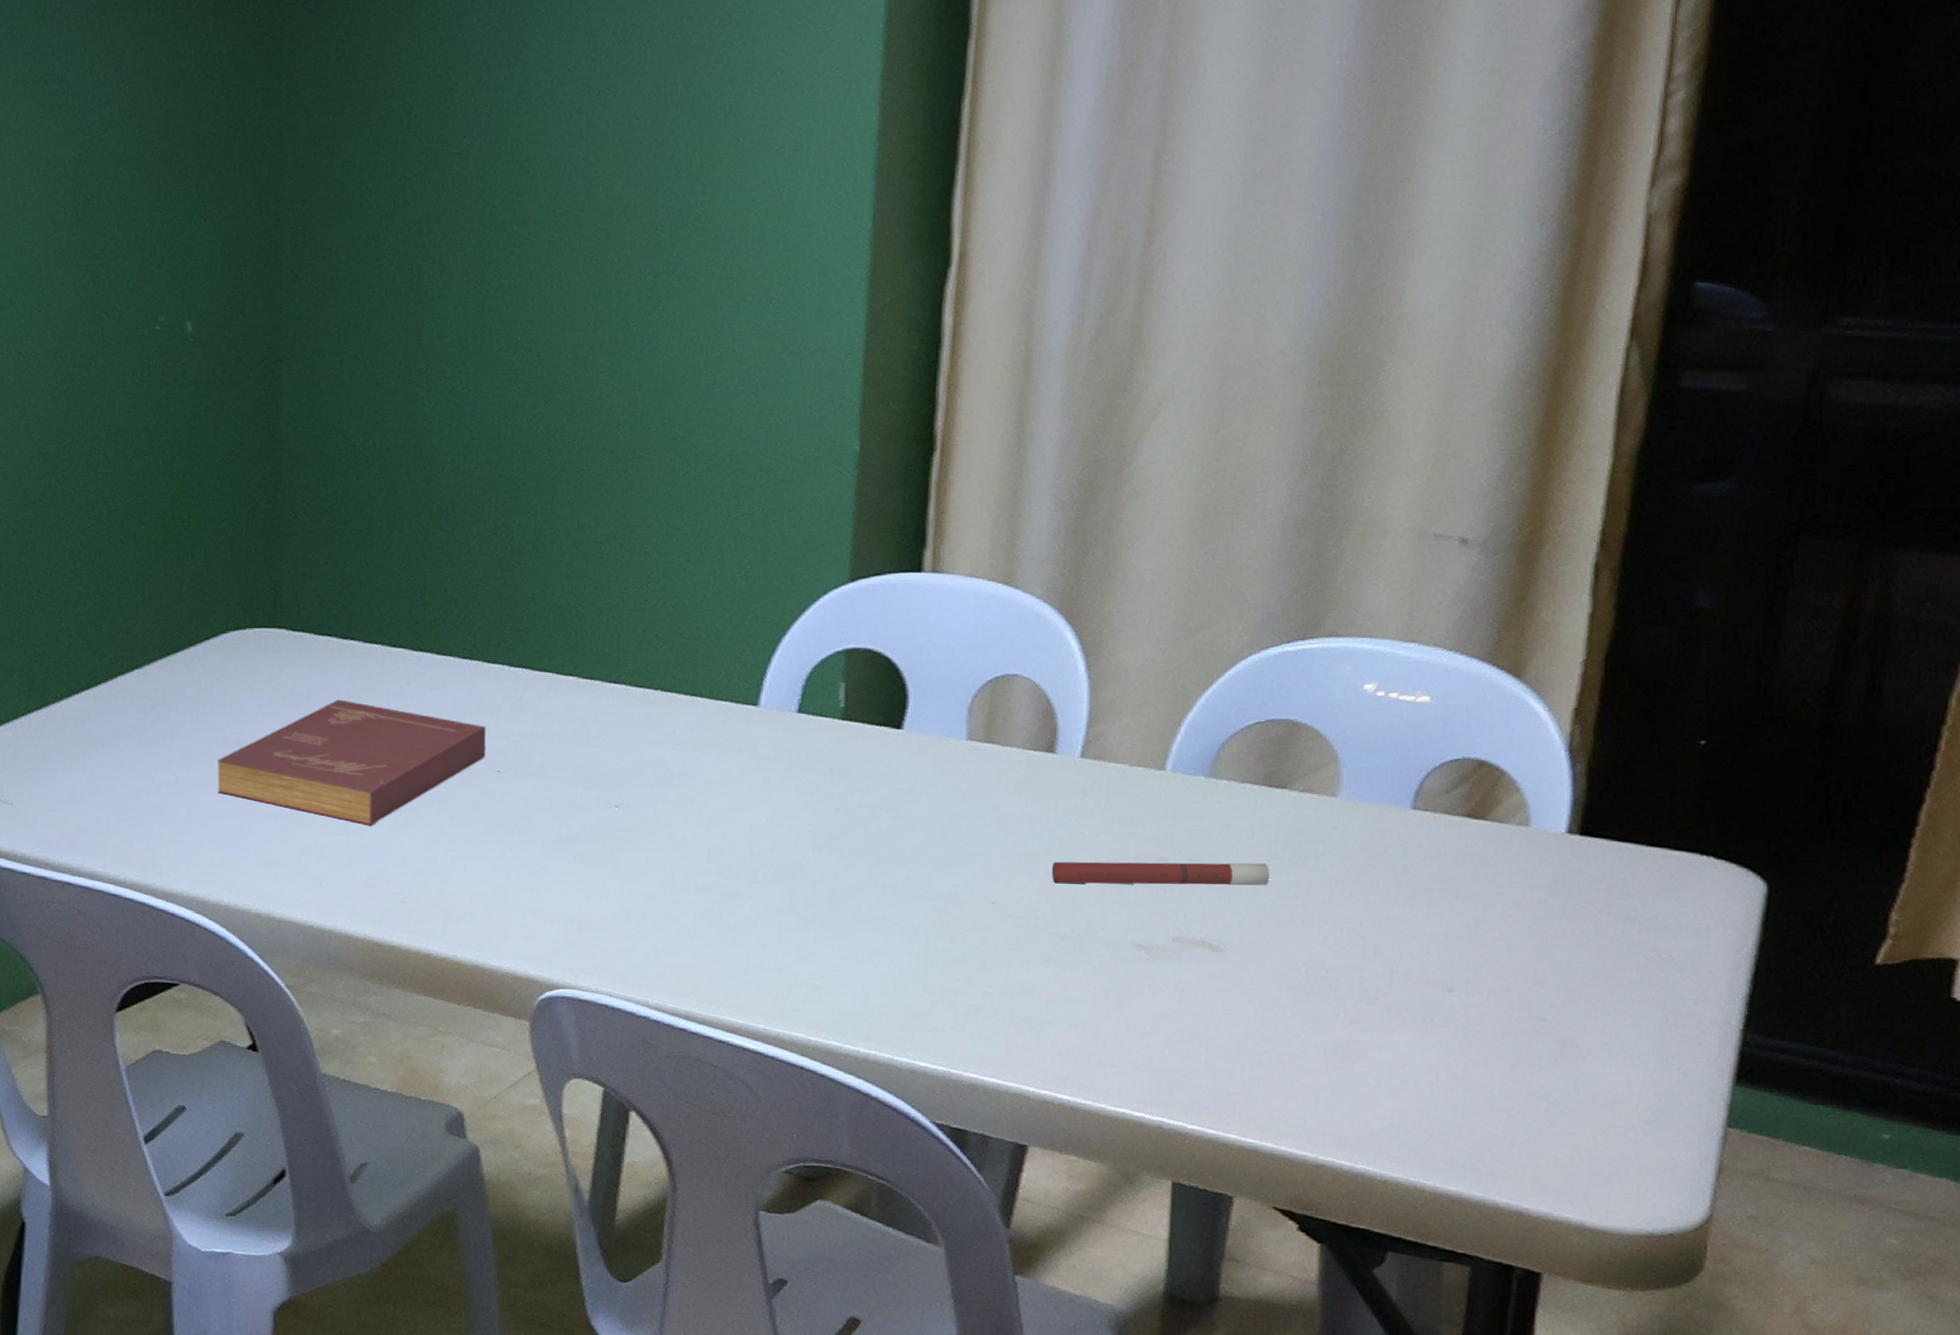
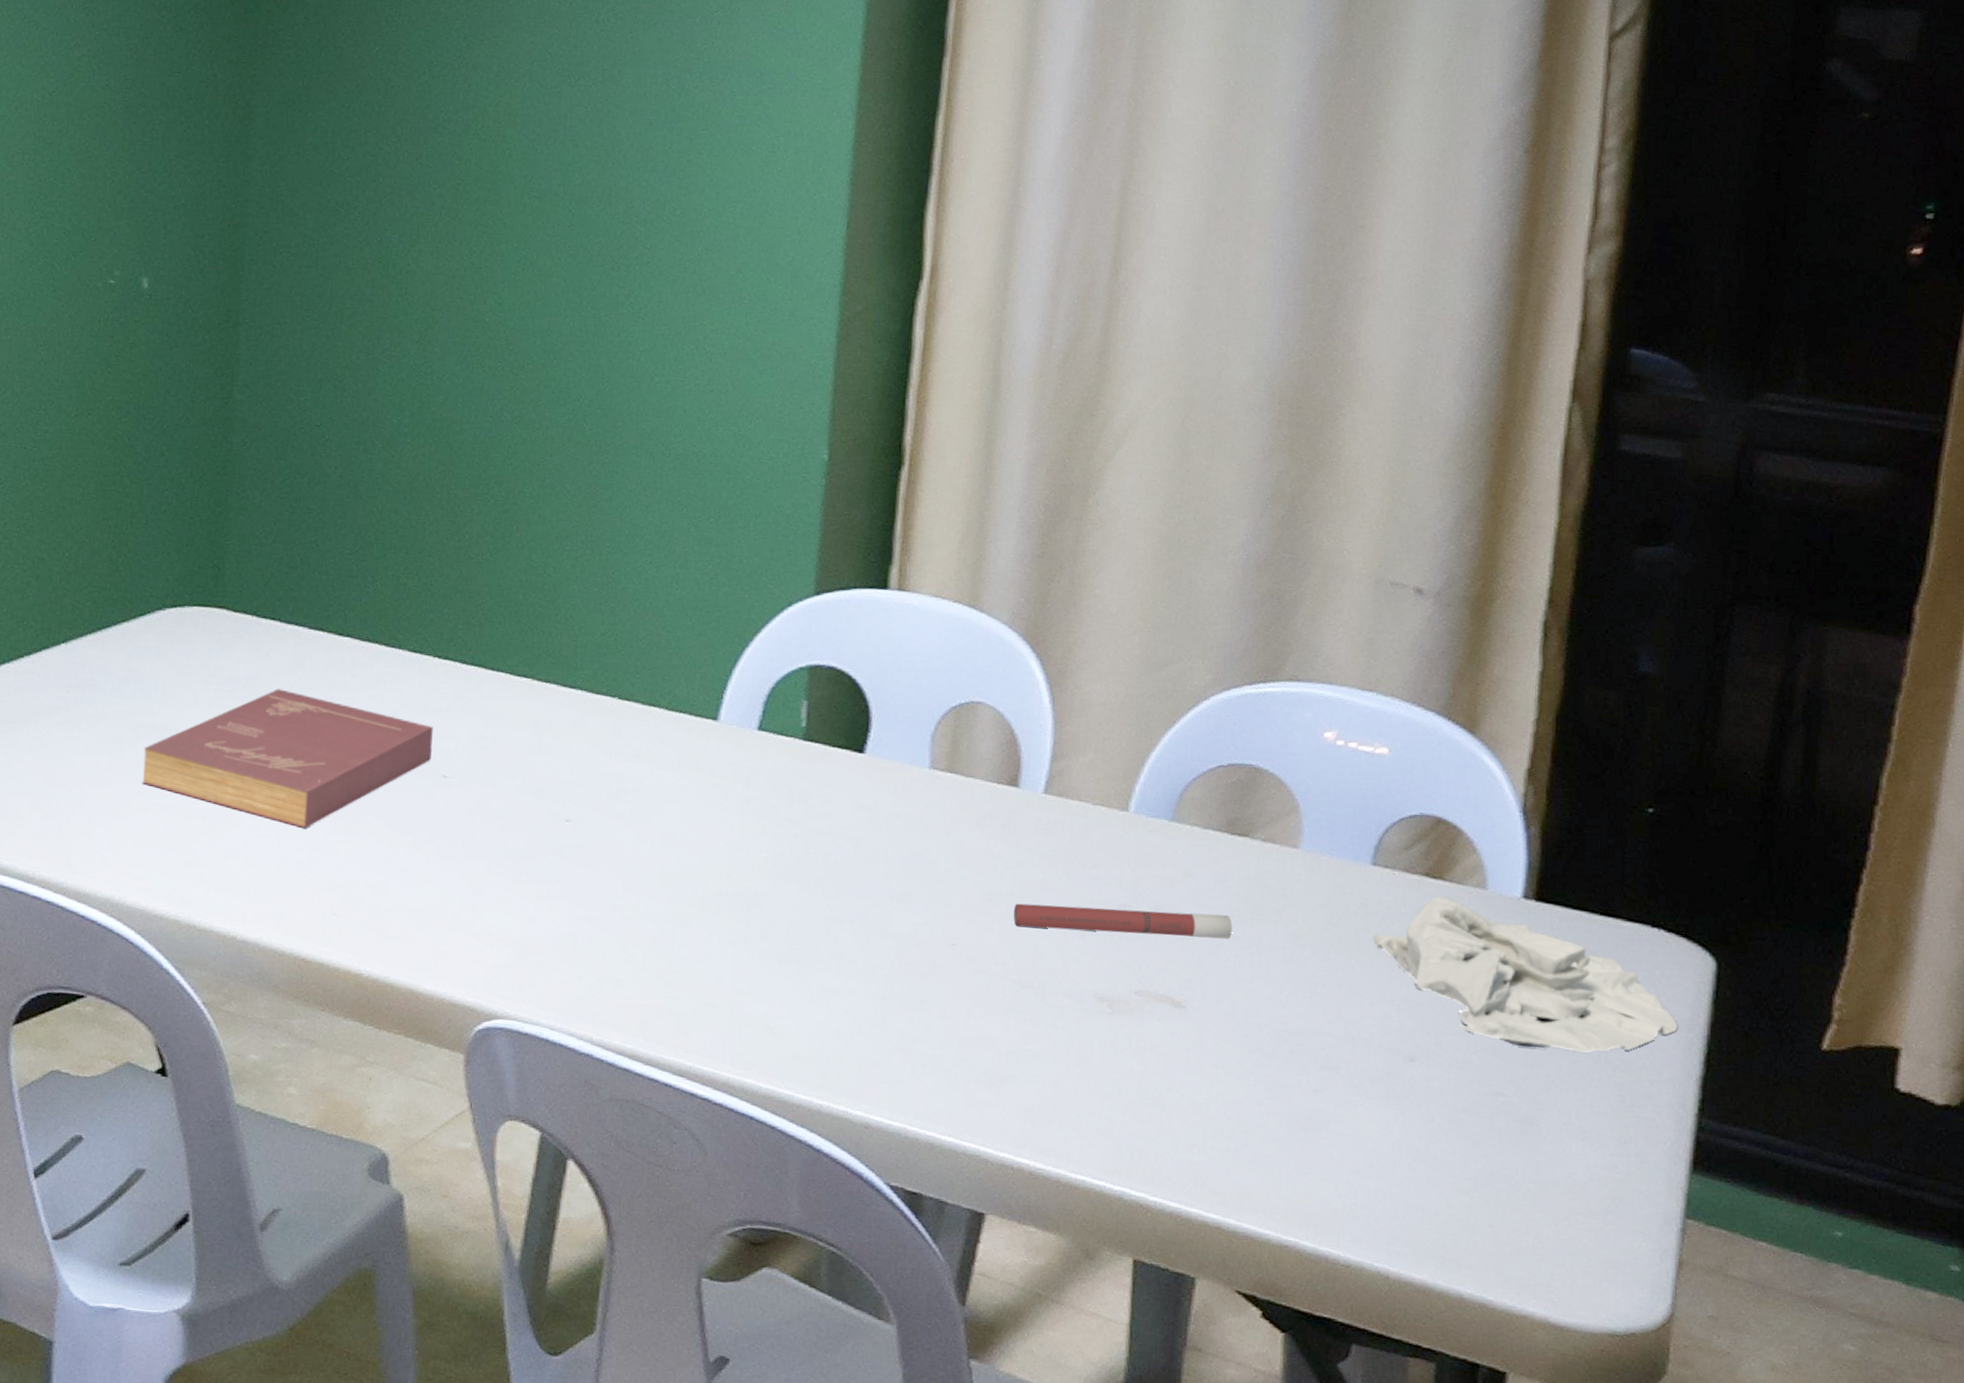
tissue: none [1410,835,1725,977] -> present [1370,896,1678,1053]

